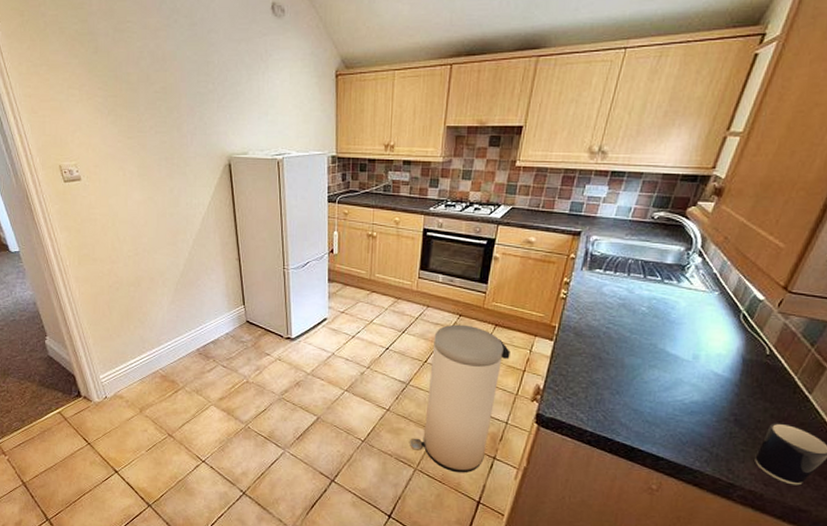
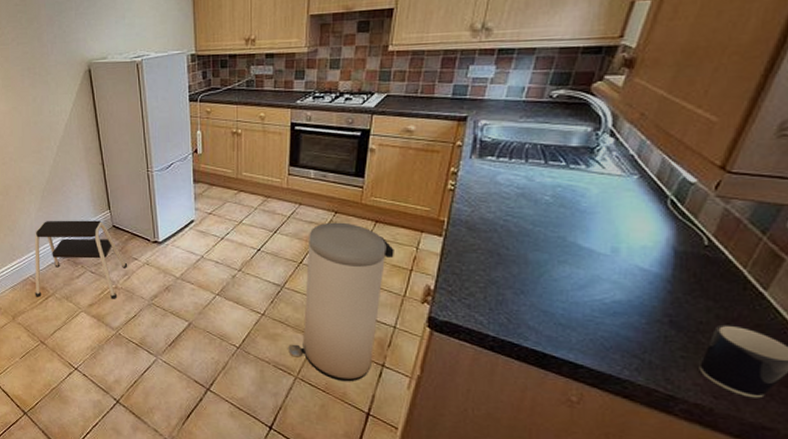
step stool: none [164,313,260,393] -> present [34,220,128,299]

